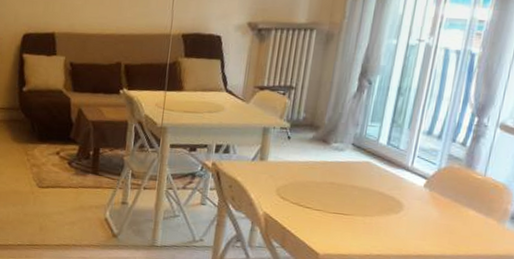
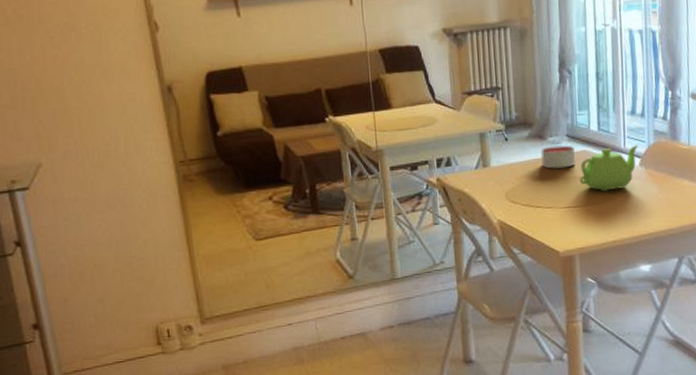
candle: none [319,151,358,176] -> present [541,145,575,169]
teapot: none [355,163,428,206] -> present [579,145,639,192]

